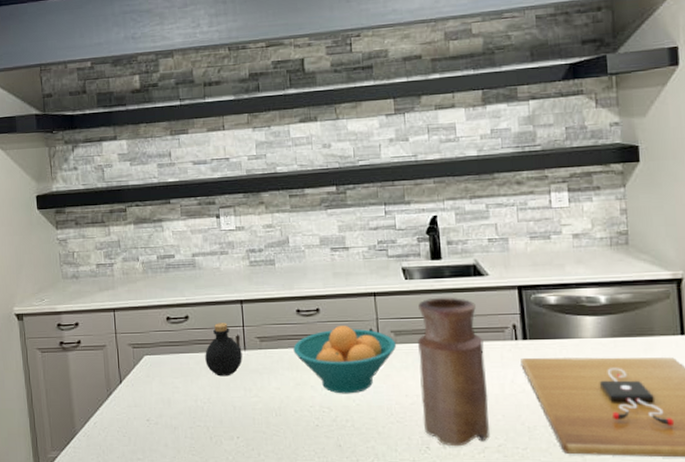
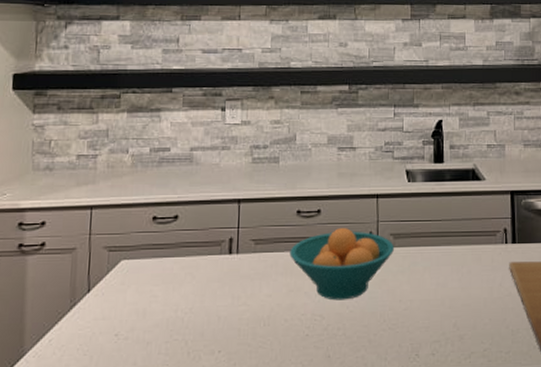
bottle: present [205,323,242,377] -> none [192,223,234,283]
vase: present [418,297,489,447] -> none [414,200,478,353]

